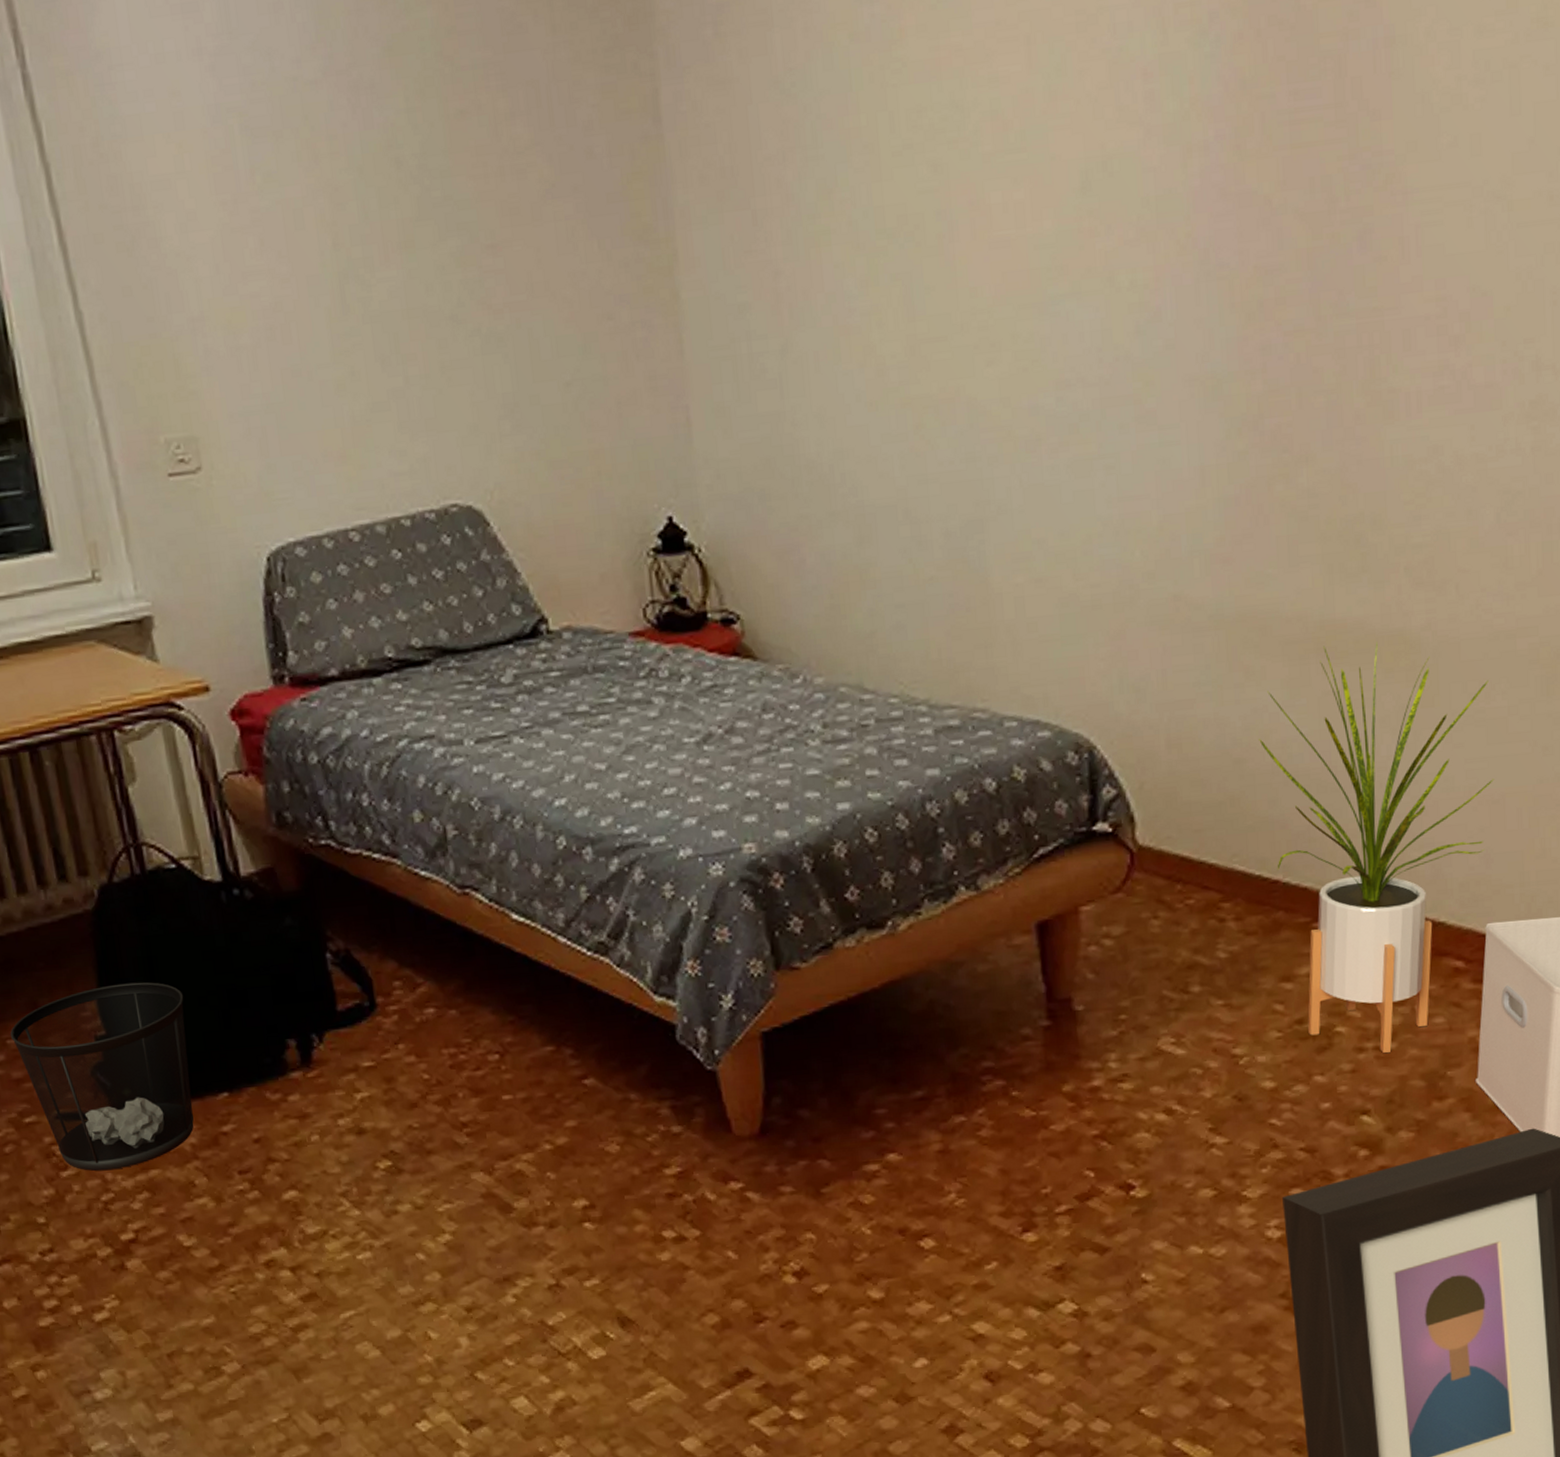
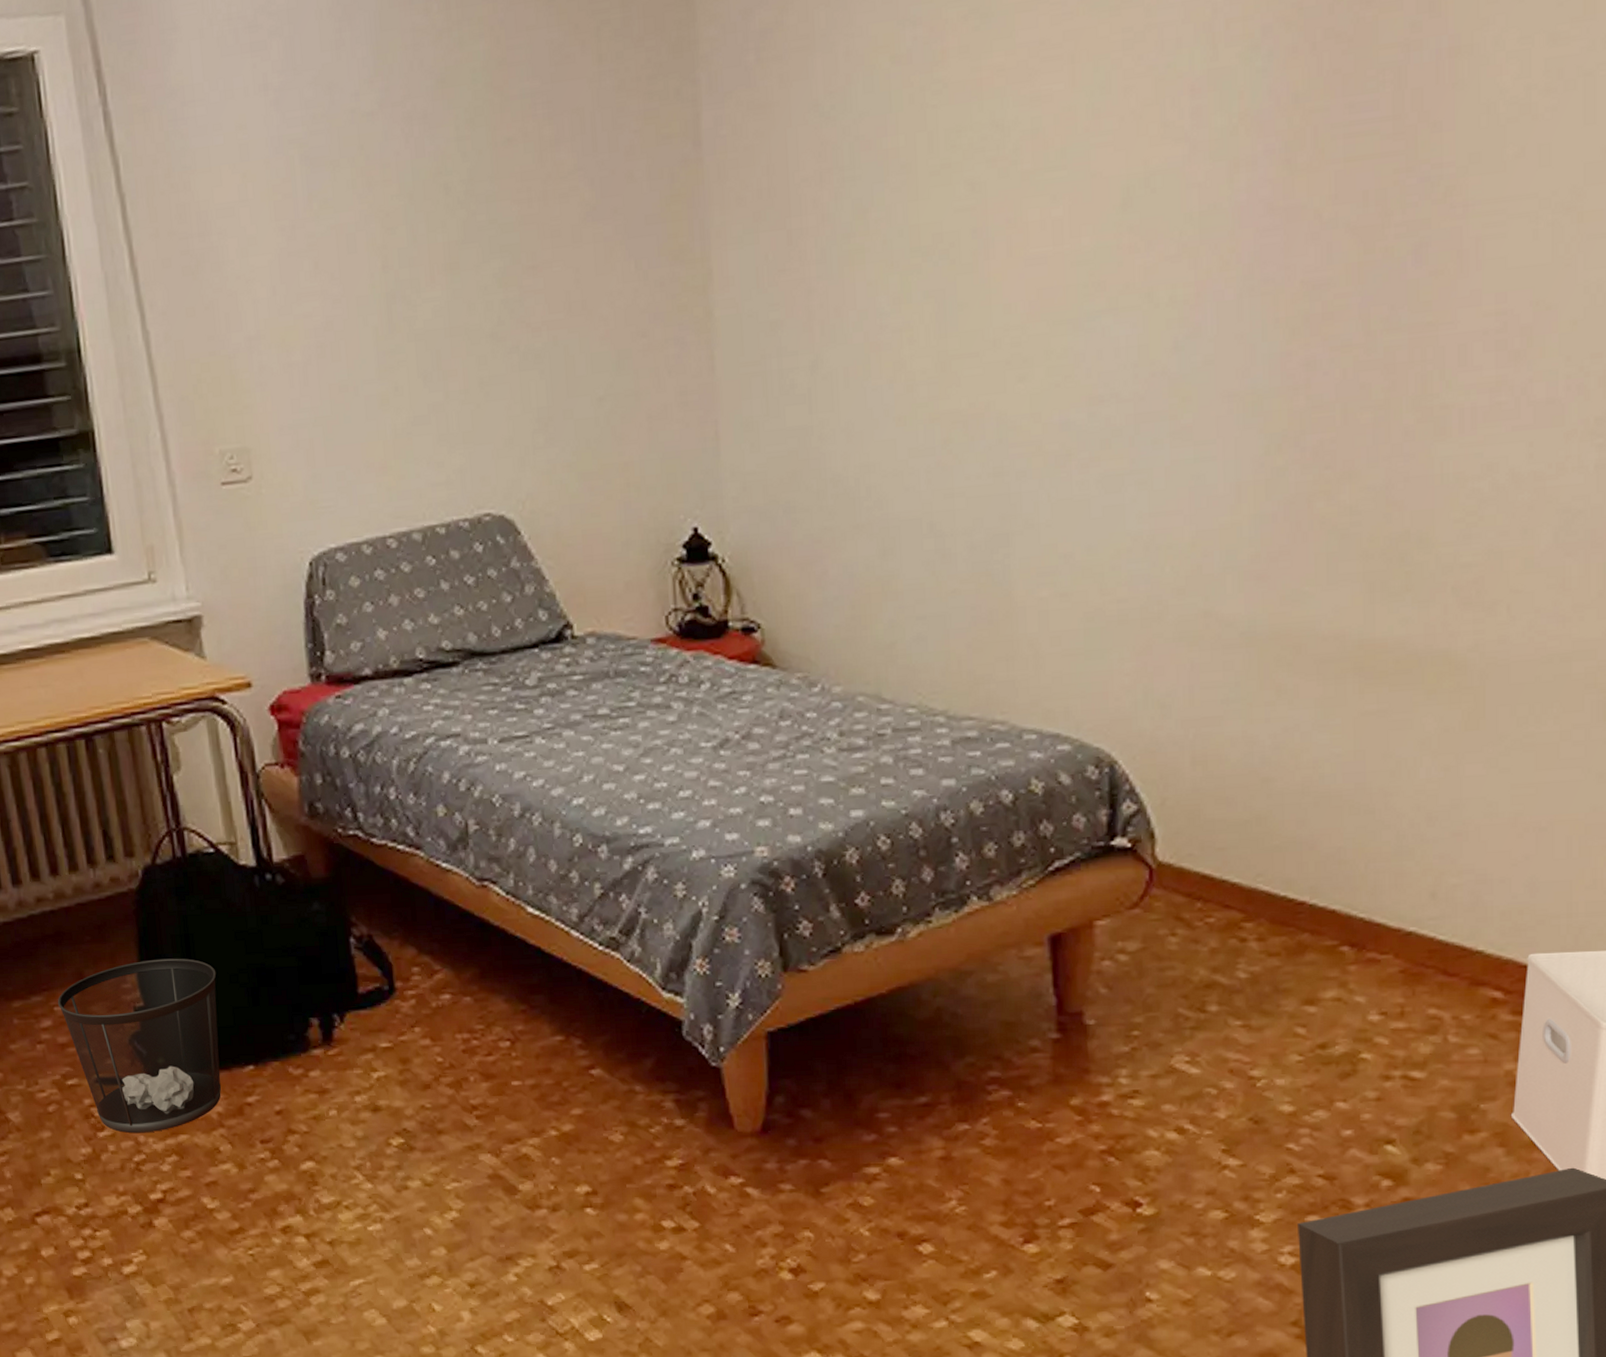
house plant: present [1259,642,1495,1054] -> none [1289,662,1543,1083]

